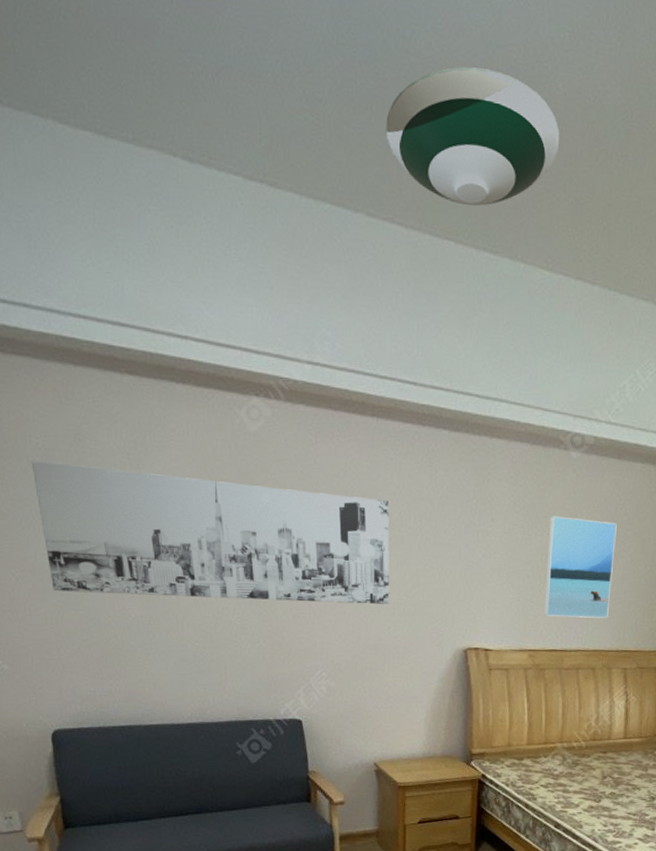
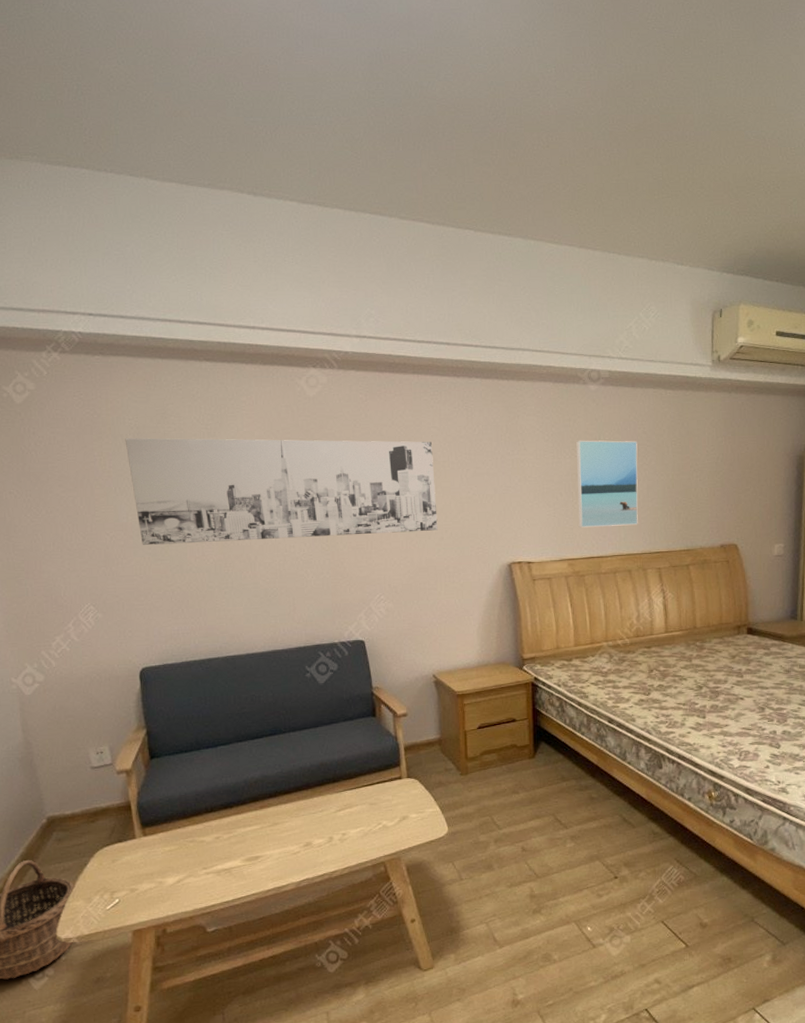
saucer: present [385,67,560,206] -> none [411,101,555,201]

